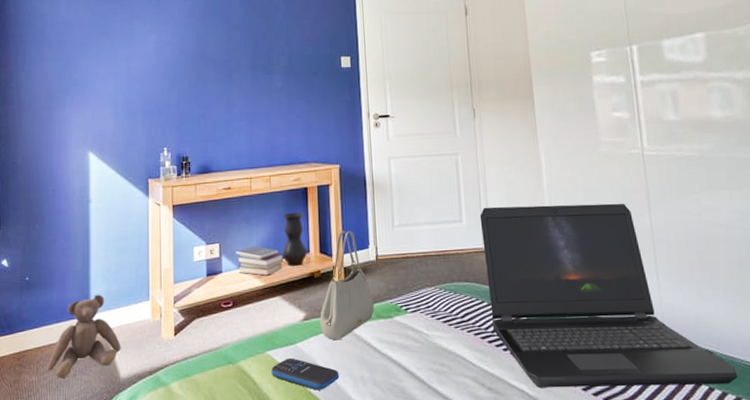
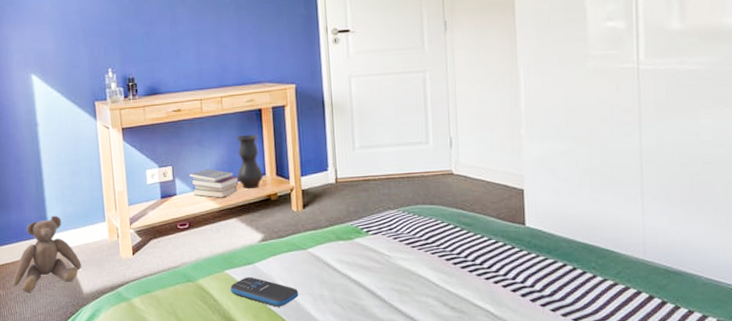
handbag: present [320,230,374,341] -> none [278,152,334,261]
laptop computer: present [479,203,738,388] -> none [448,122,722,308]

